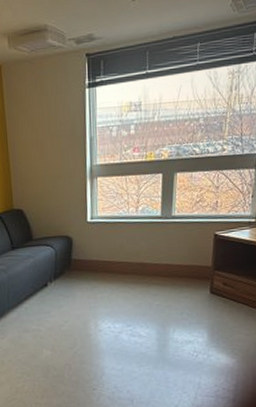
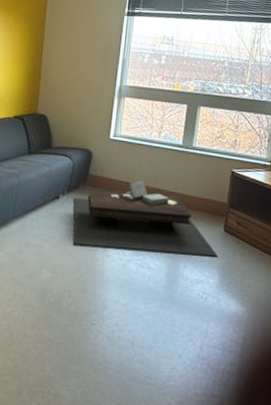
coffee table: none [61,258,206,325] -> present [73,181,218,257]

